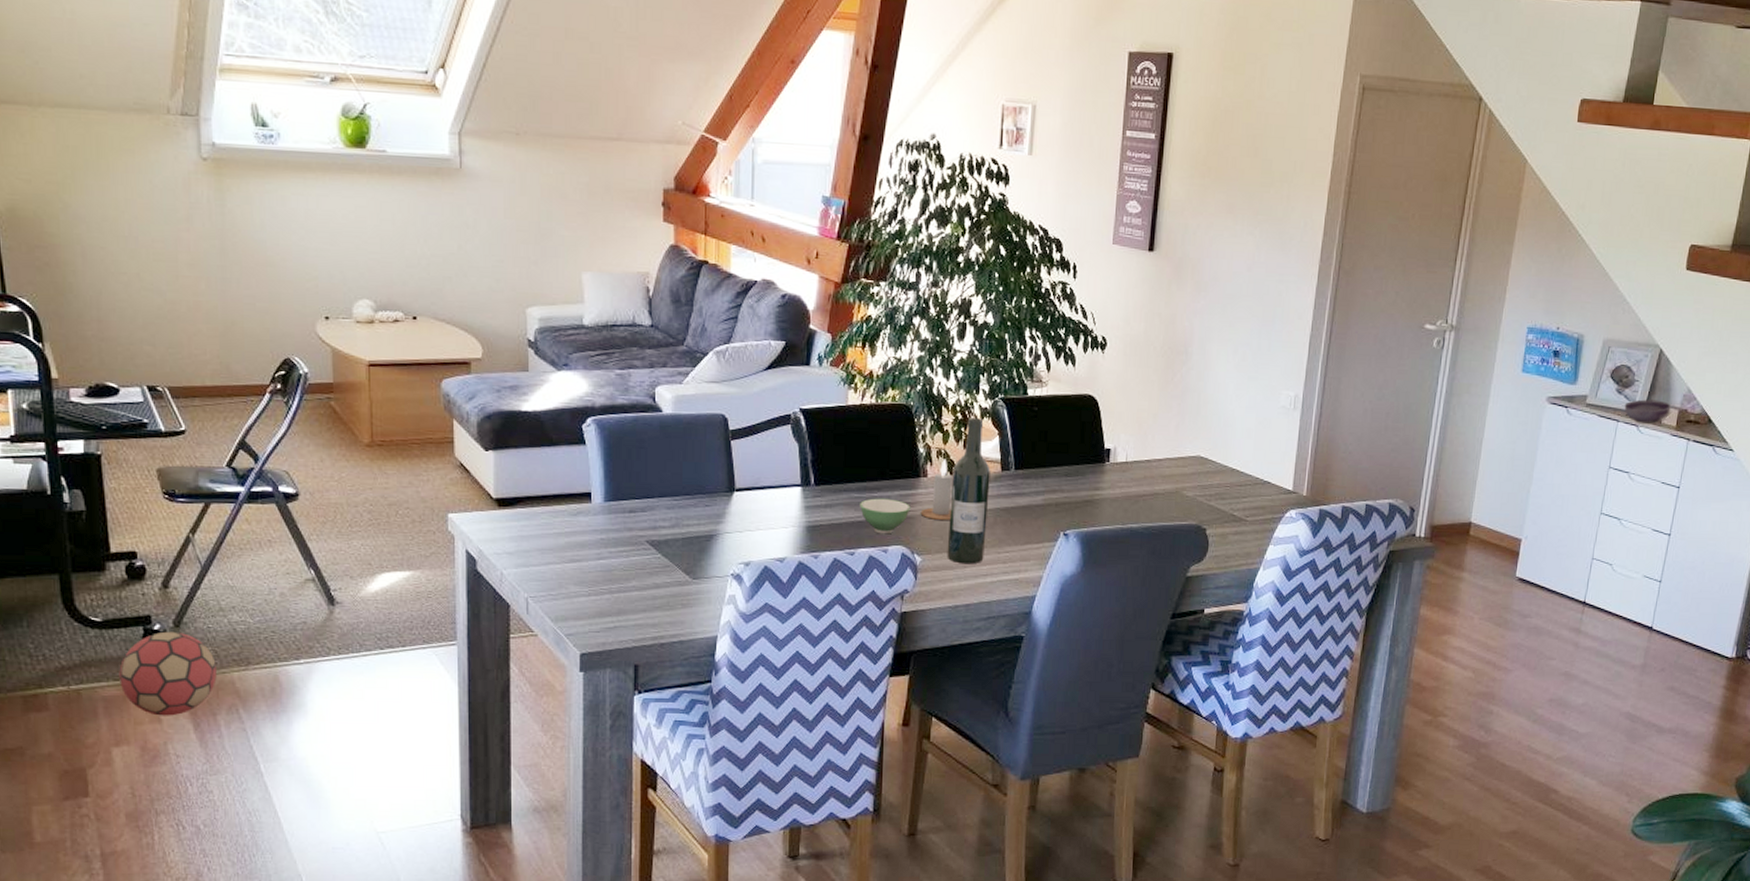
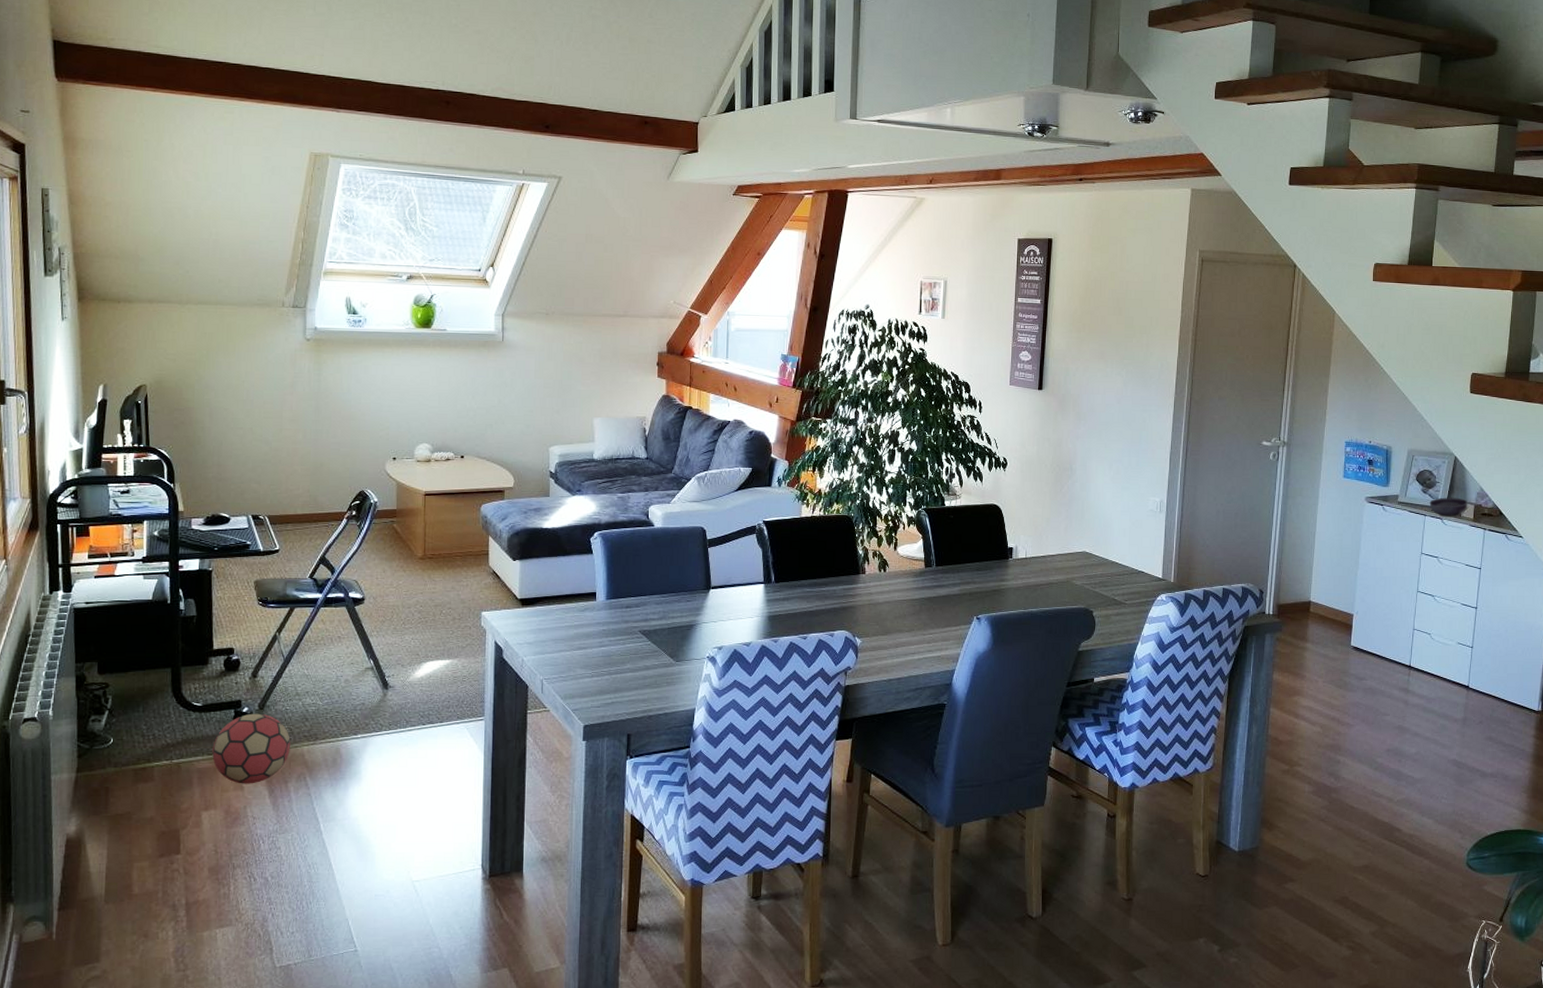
bowl: present [859,498,911,535] -> none [810,592,852,621]
candle: present [920,459,952,520] -> none [860,559,886,608]
wine bottle: present [947,417,990,564] -> none [882,524,916,645]

